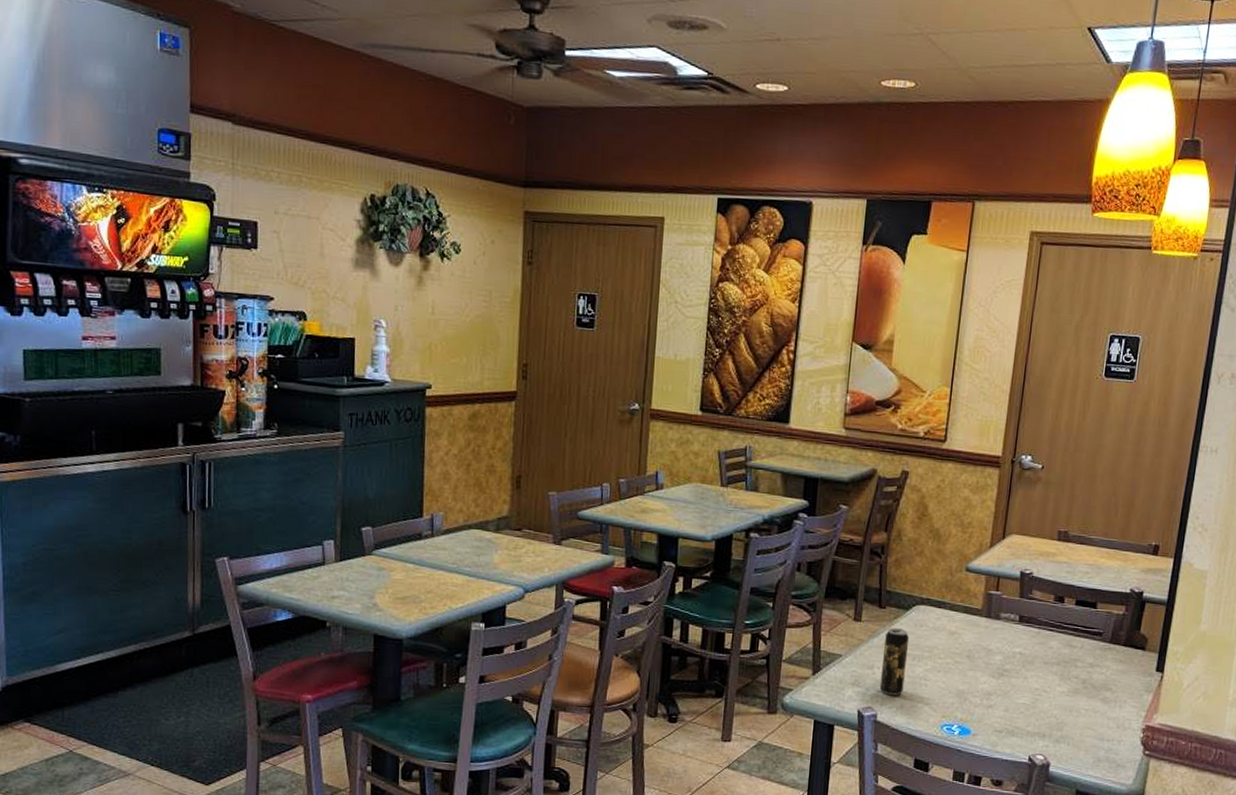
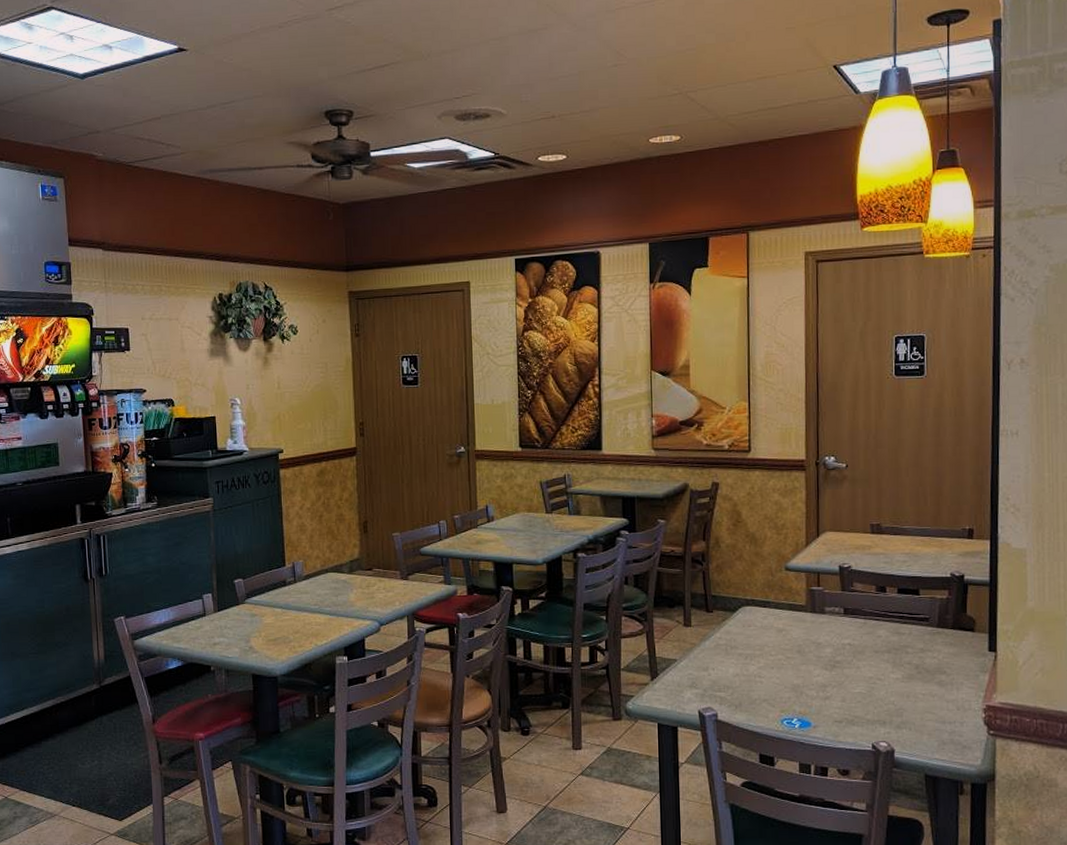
beverage can: present [879,628,910,695] -> none [716,630,740,694]

